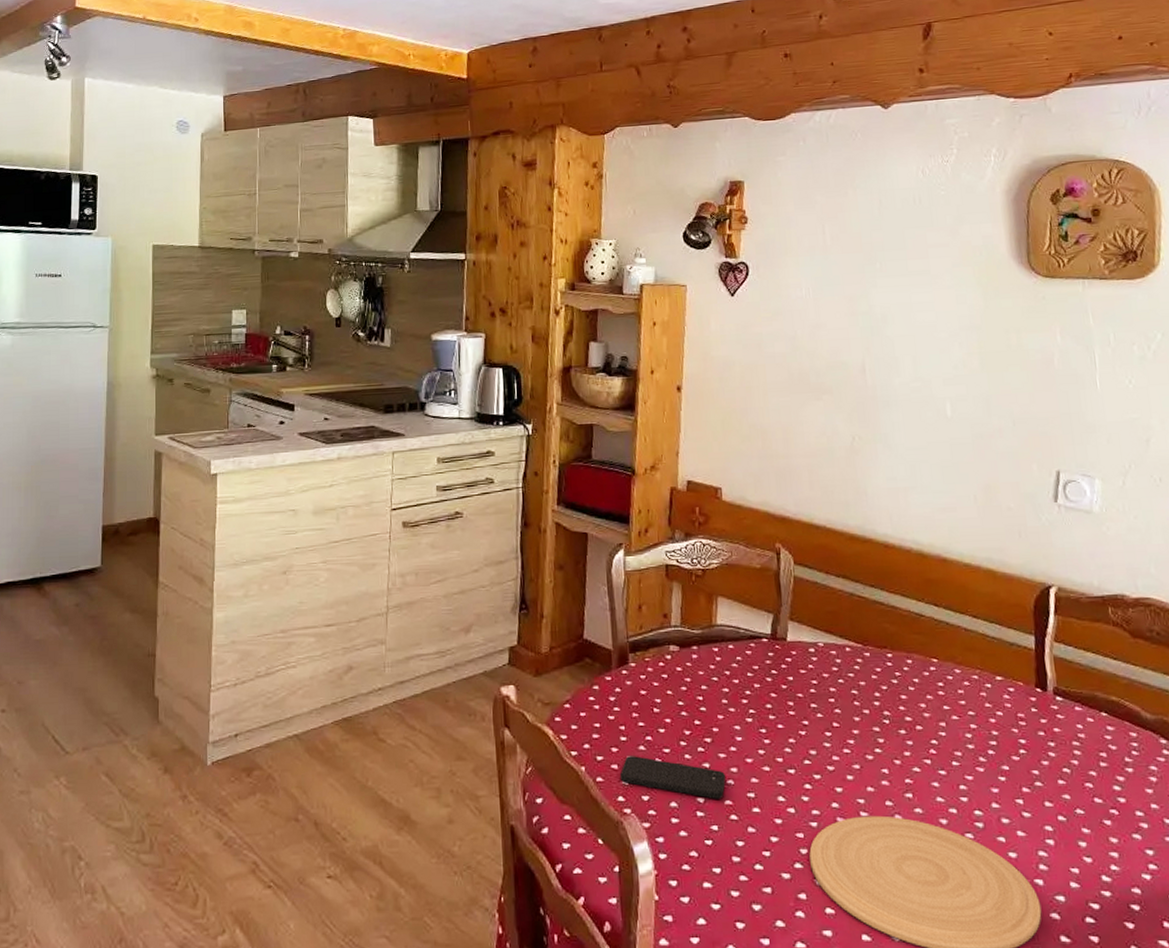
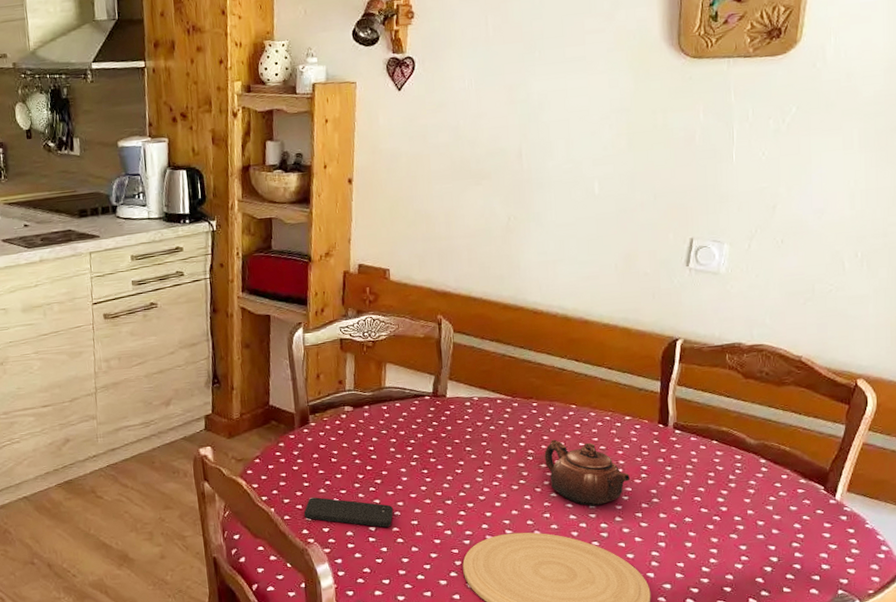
teapot: none [903,699,1006,787] -> present [544,439,630,506]

